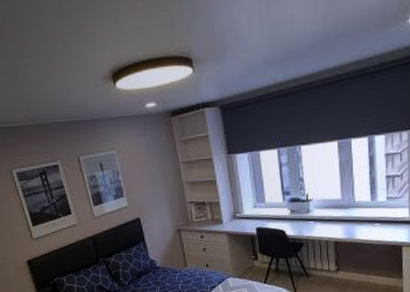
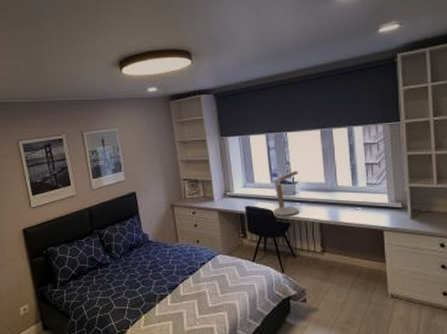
desk lamp: none [285,187,313,235] -> present [273,171,299,215]

